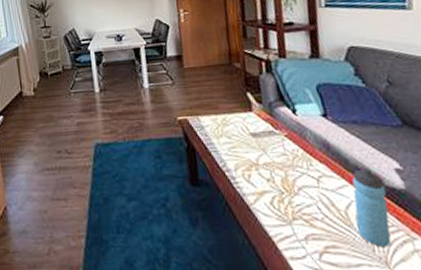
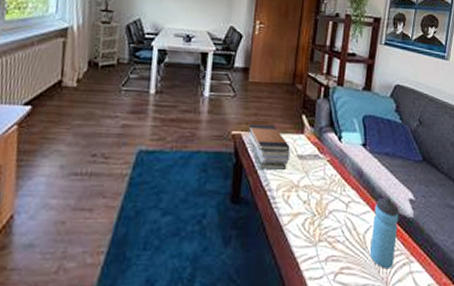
book stack: none [192,106,243,151] -> present [248,124,291,170]

